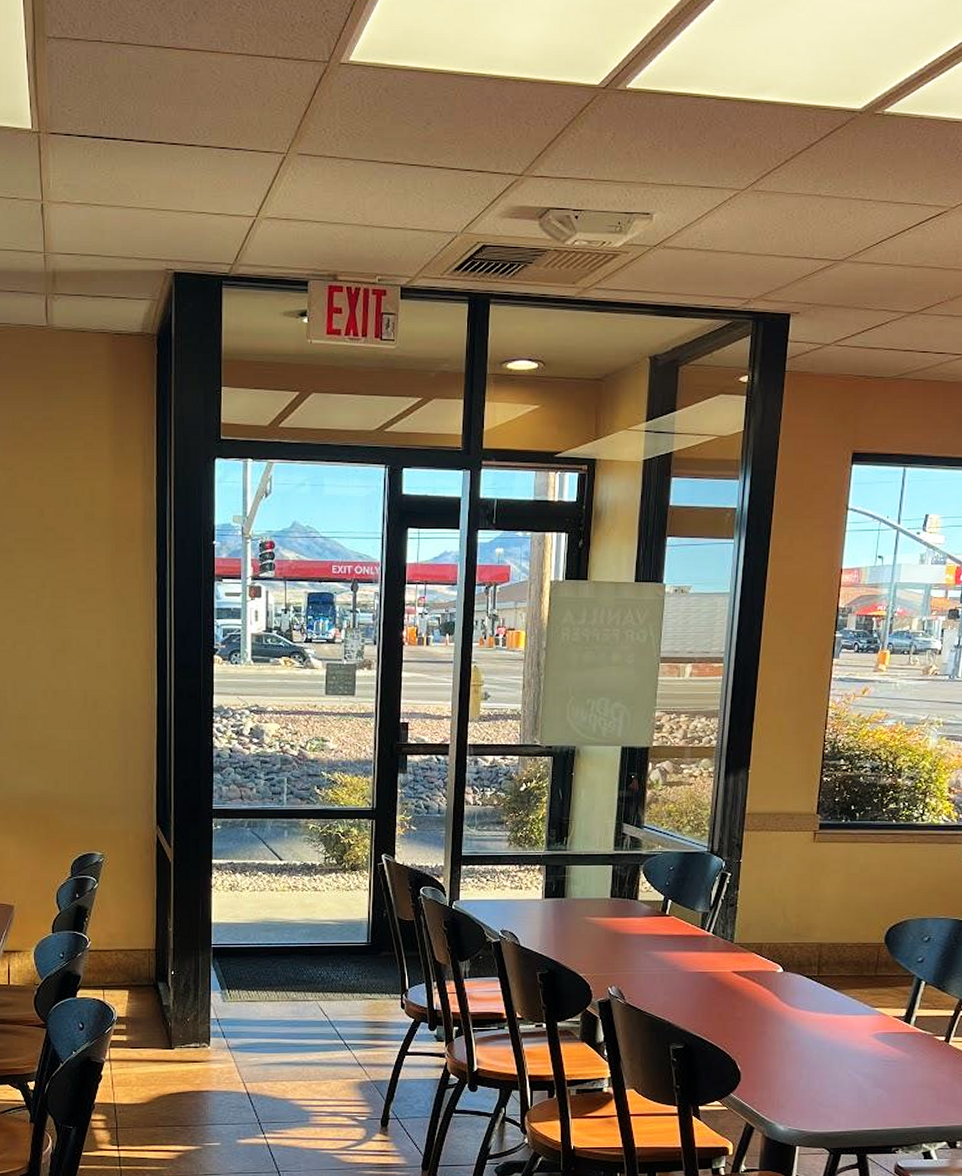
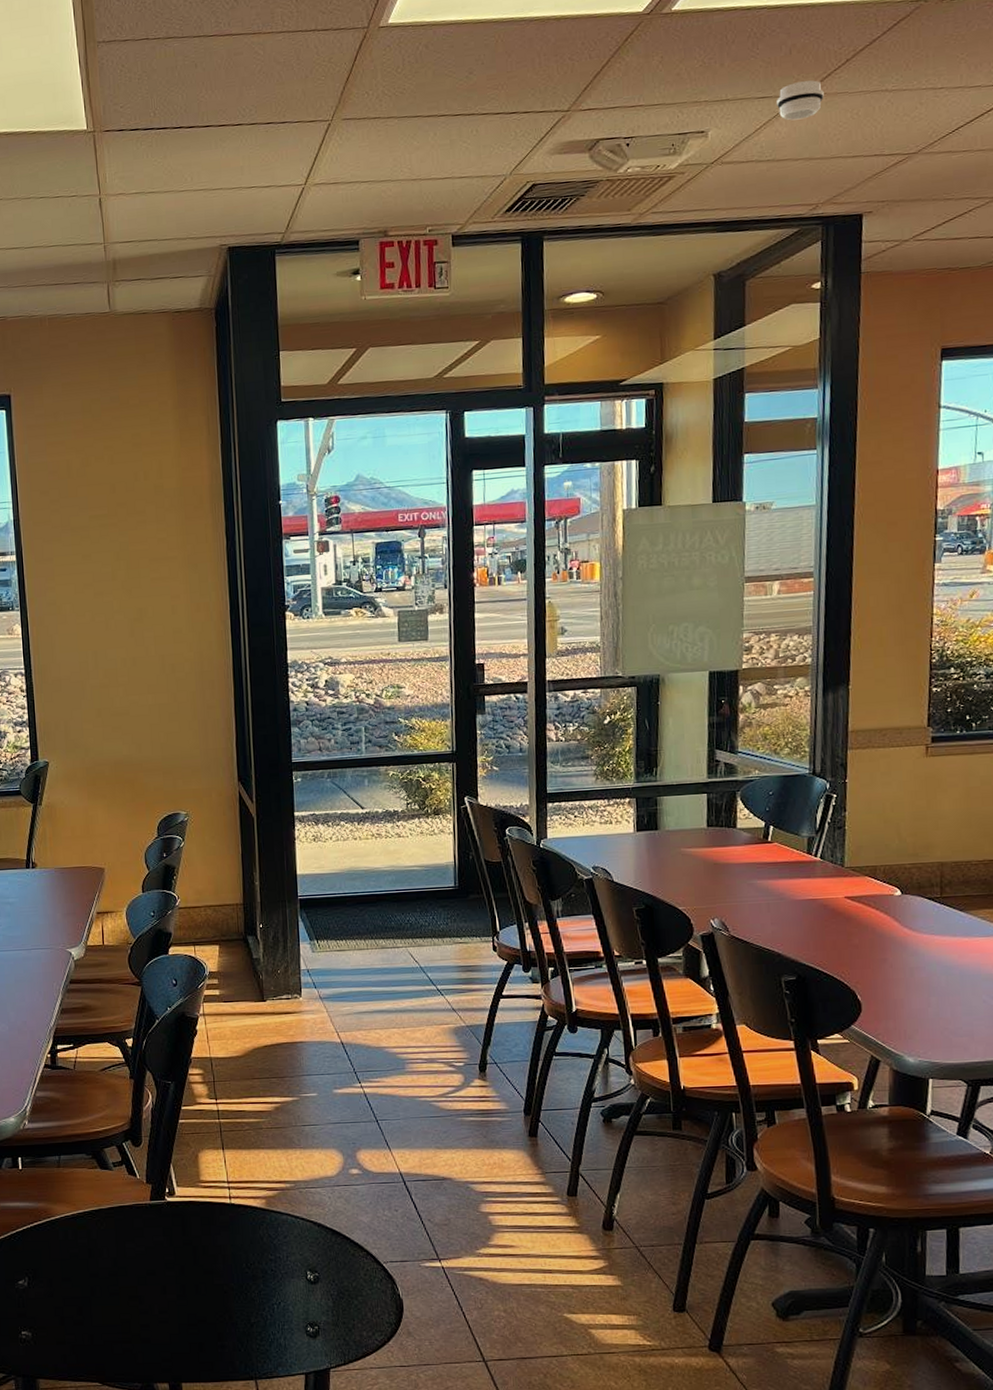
smoke detector: none [719,176,763,214] -> present [777,80,824,121]

